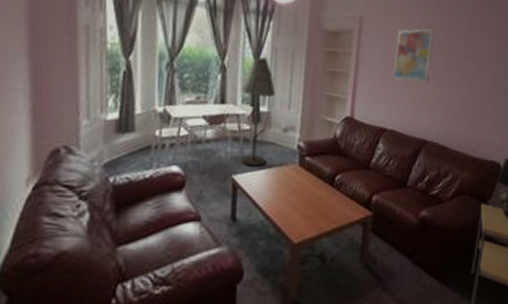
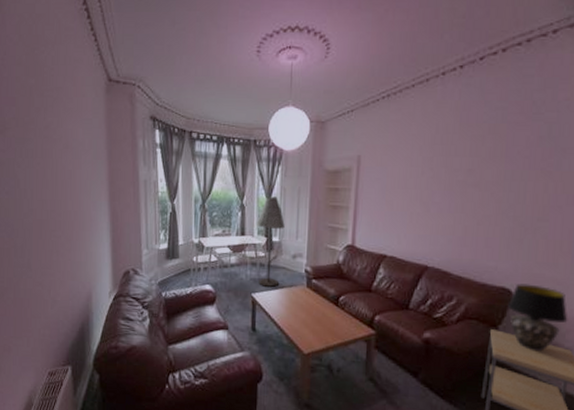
wall art: present [393,29,434,82] -> none [391,162,432,212]

